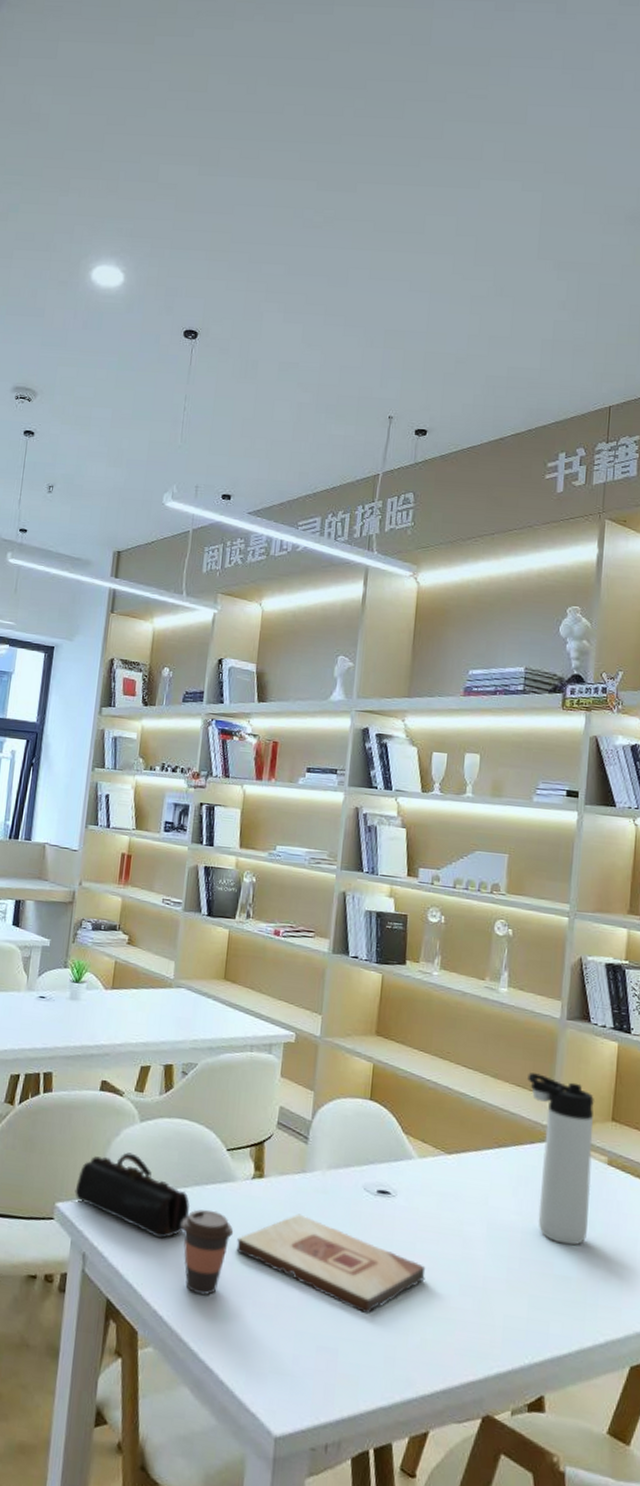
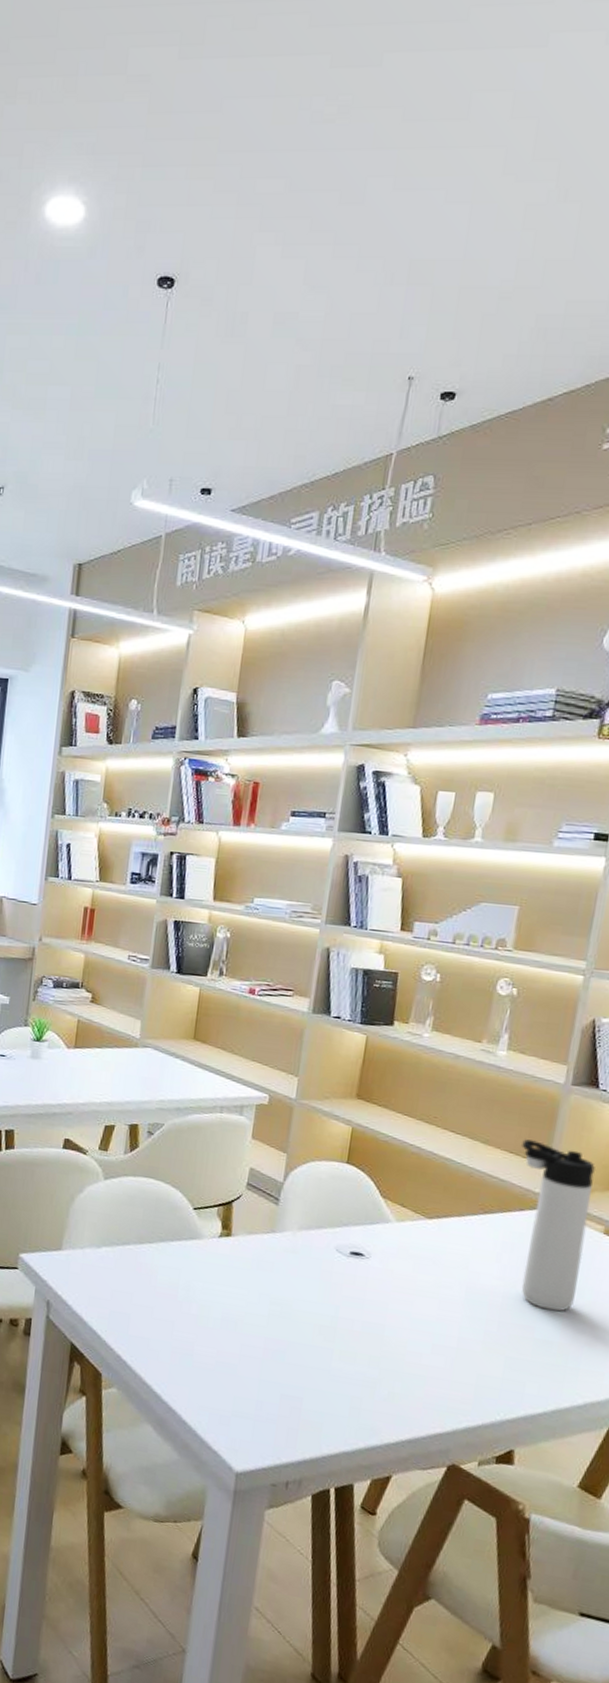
pencil case: present [75,1152,191,1239] -> none [38,1208,155,1291]
coffee cup: present [180,1209,234,1295] -> none [145,1264,199,1344]
wooden plaque: present [236,1213,426,1314] -> none [201,1271,398,1368]

